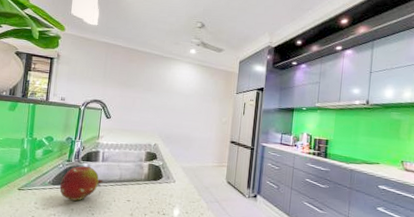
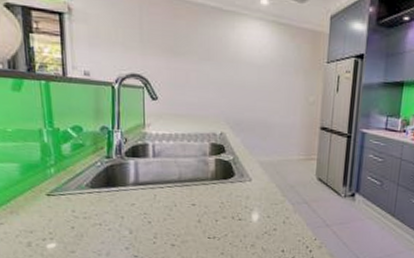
fruit: present [59,165,103,201] -> none [101,163,158,207]

